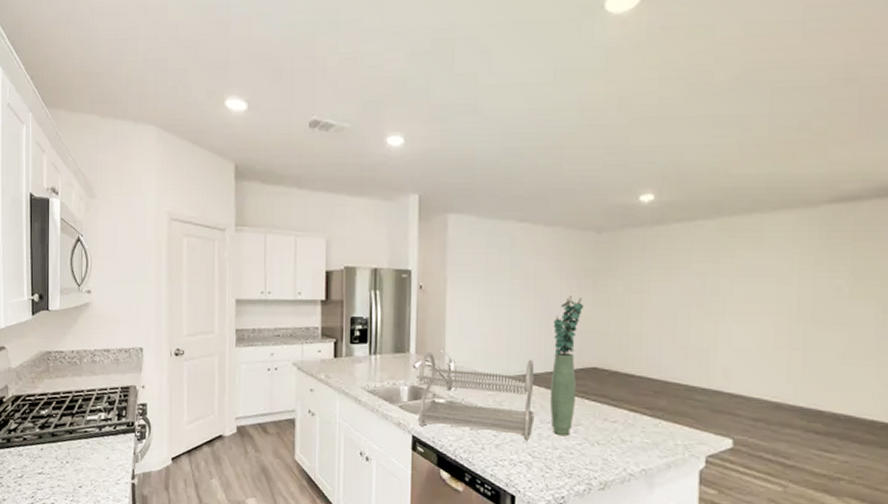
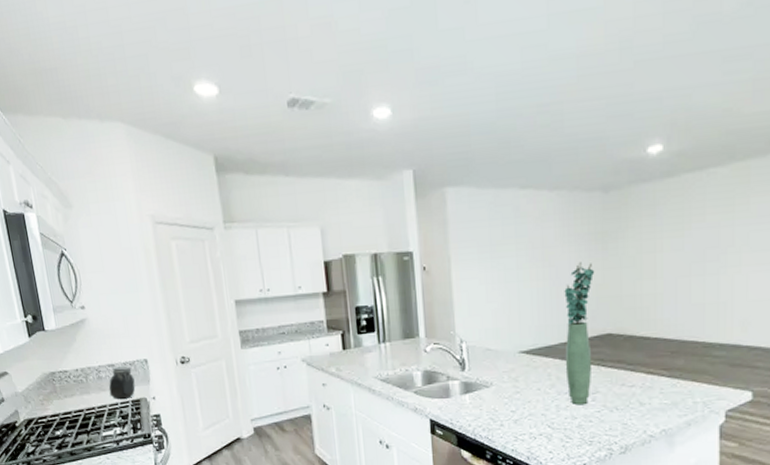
jar: none [100,352,127,385] -> present [109,366,136,399]
dish rack: present [416,351,536,440] -> none [429,331,552,413]

